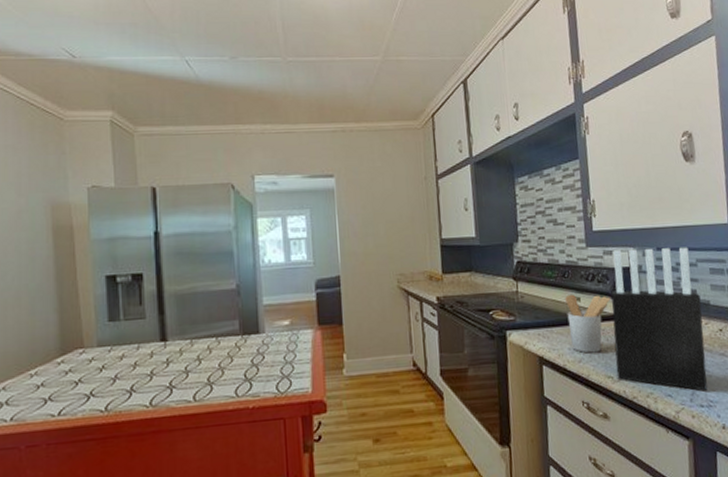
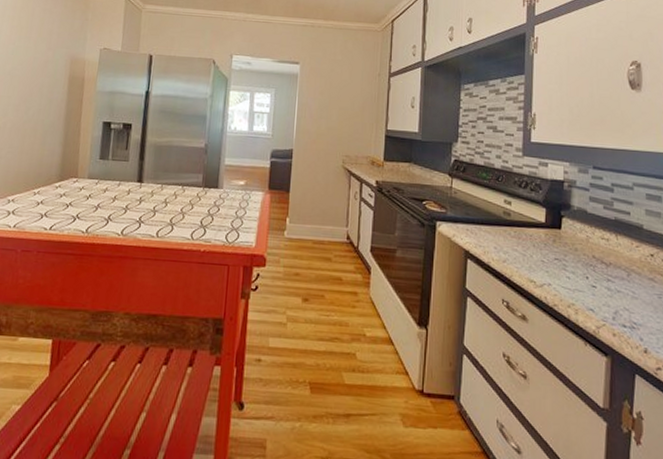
utensil holder: present [565,294,611,354] -> none [497,197,541,256]
knife block: present [611,247,708,391] -> none [539,163,634,312]

